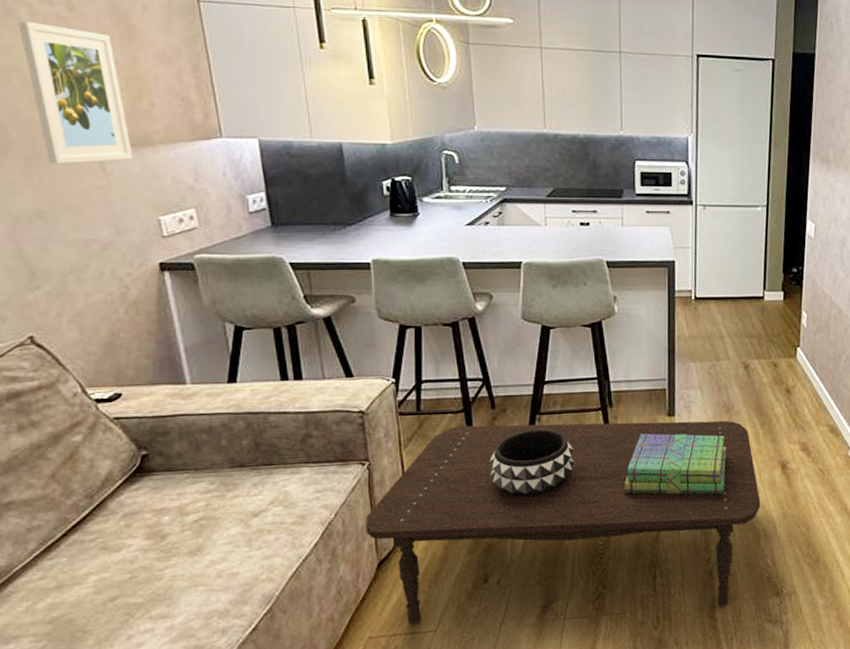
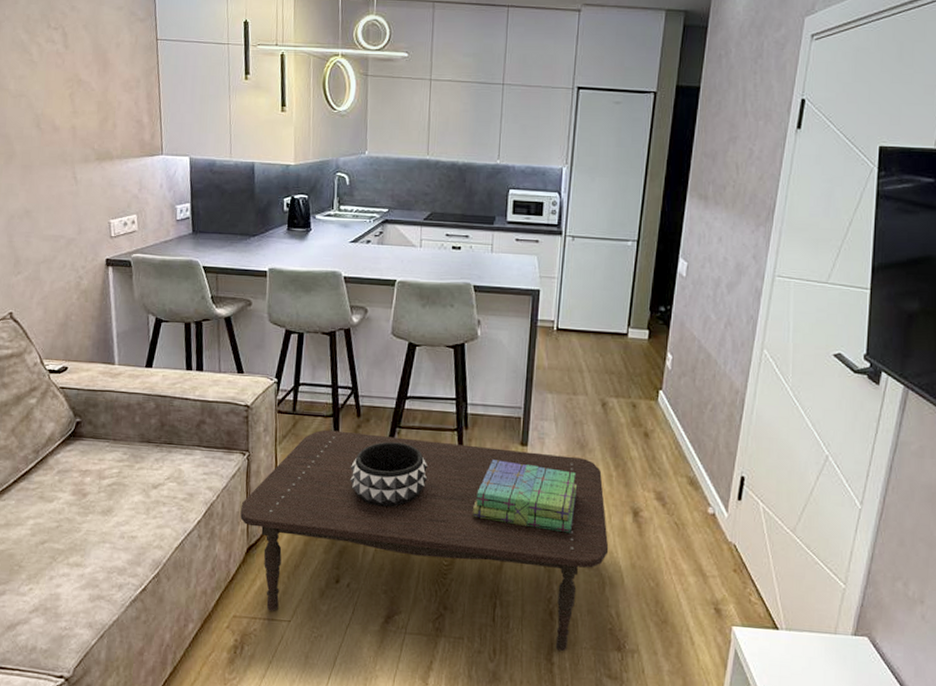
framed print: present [18,20,133,164] -> none [30,56,97,173]

